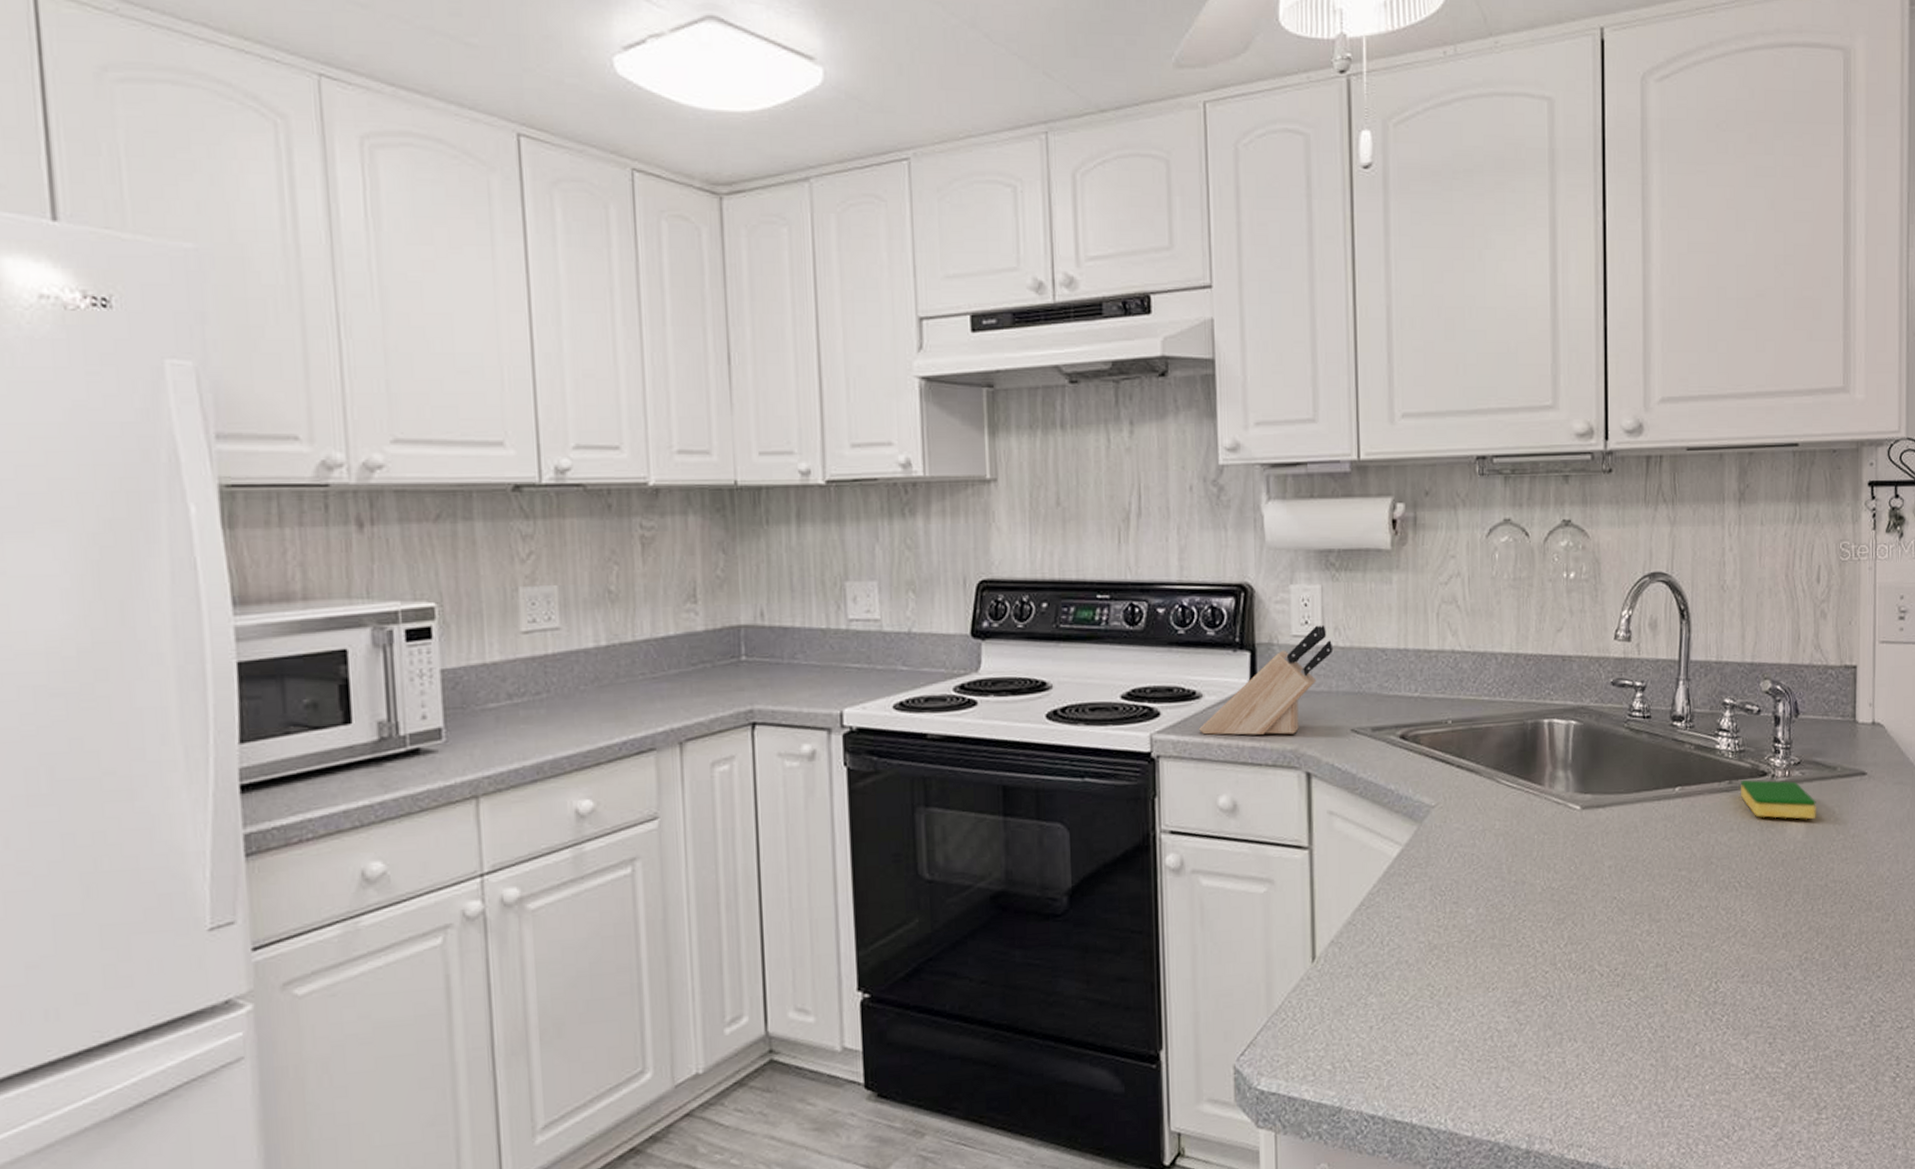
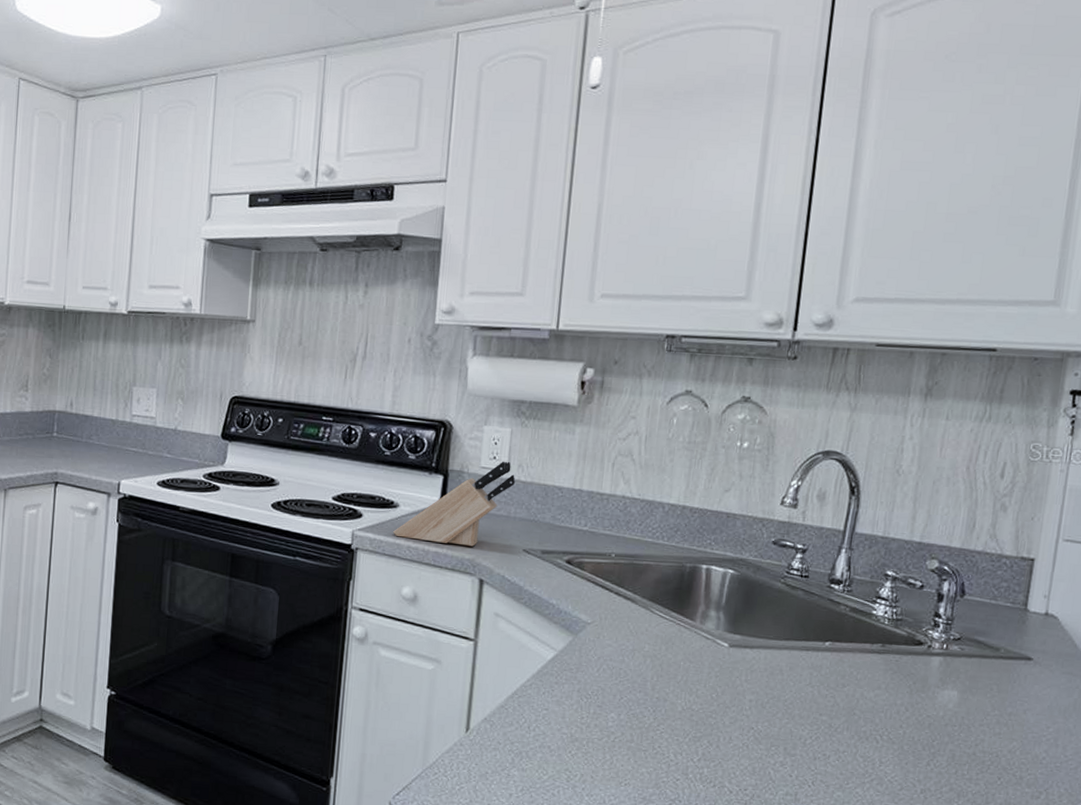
dish sponge: present [1741,780,1816,820] -> none [893,646,973,692]

